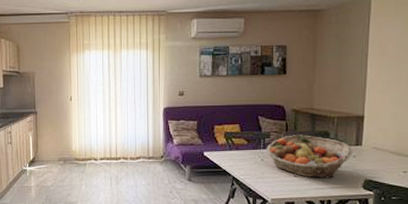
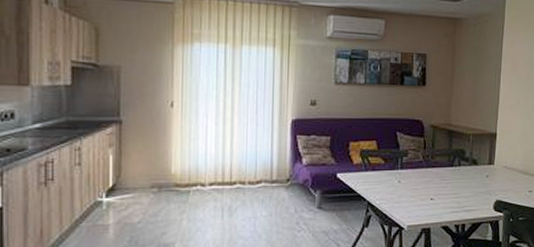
fruit basket: present [266,135,353,179] -> none [403,153,486,201]

